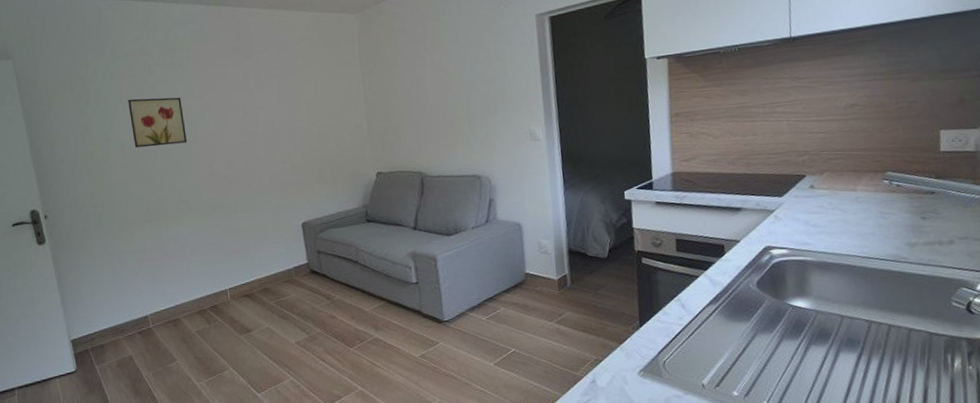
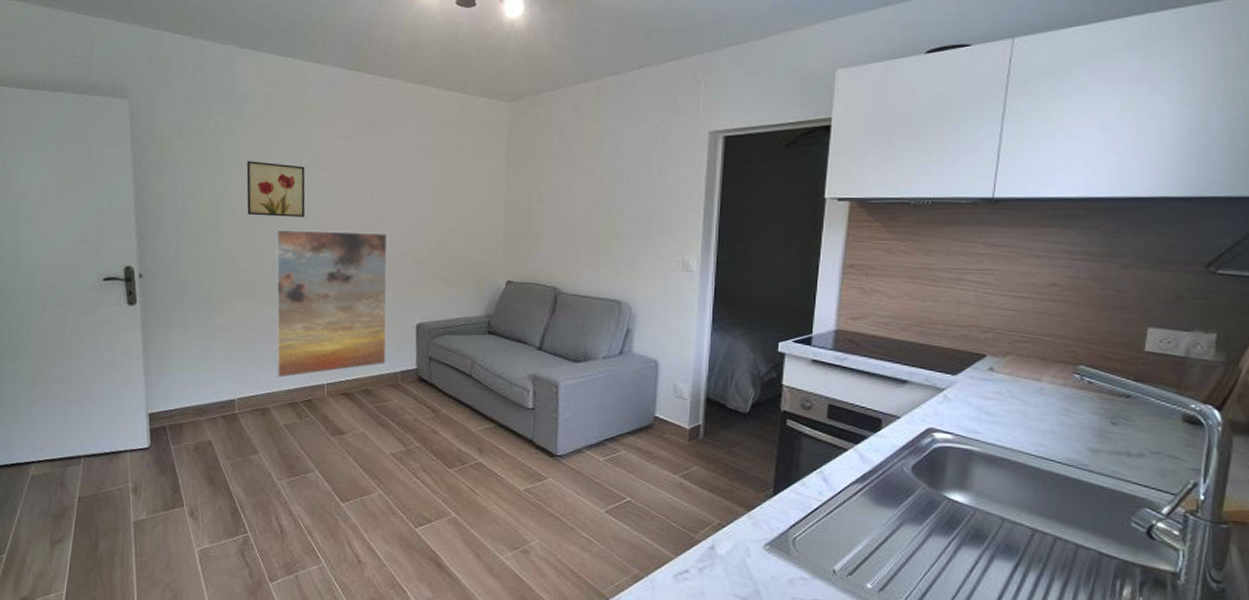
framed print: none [163,146,279,290] -> present [275,229,388,378]

